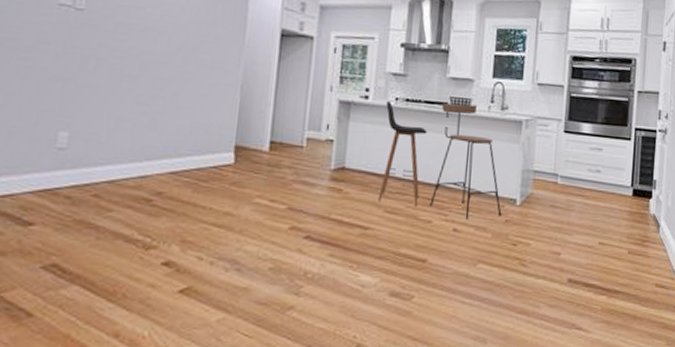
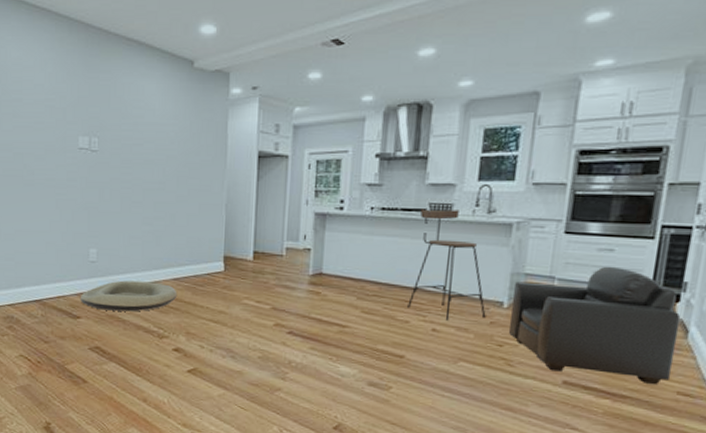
dog bed: none [35,174,174,215] -> present [80,280,178,312]
bar stool: present [378,101,427,207] -> none [355,211,404,309]
armchair: none [521,164,654,277] -> present [508,266,681,384]

